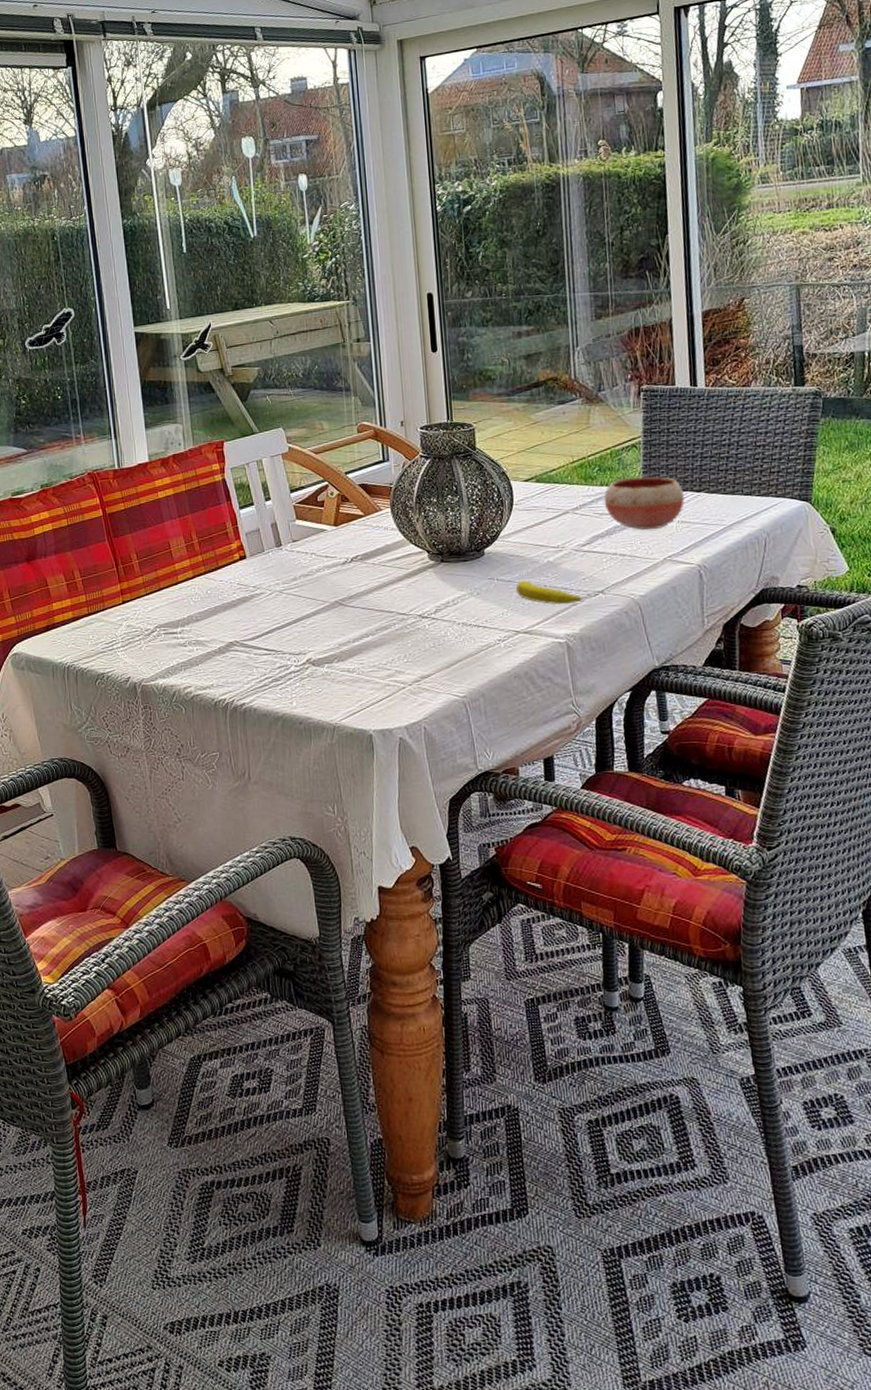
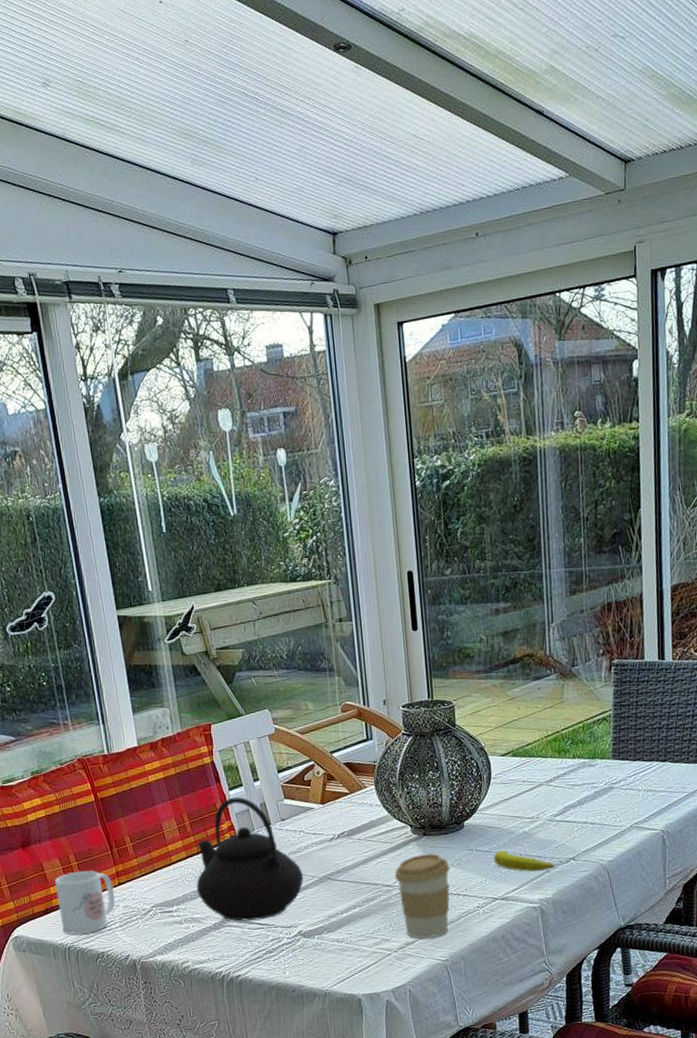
mug: none [58,587,118,653] -> present [55,870,115,935]
teapot: none [202,516,314,647] -> present [196,797,303,922]
coffee cup: none [410,581,470,673] -> present [394,853,450,939]
bowl: present [604,476,684,530] -> none [576,747,650,800]

